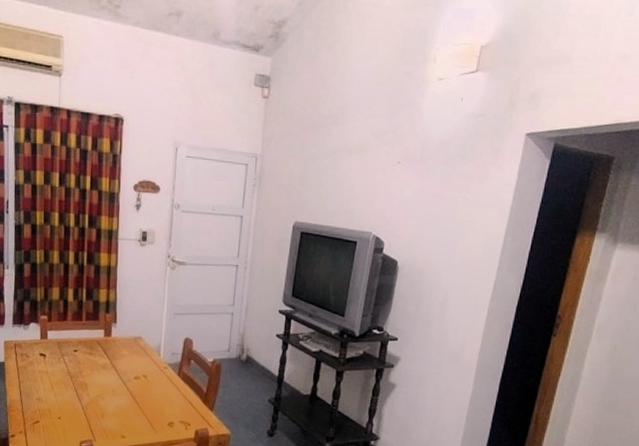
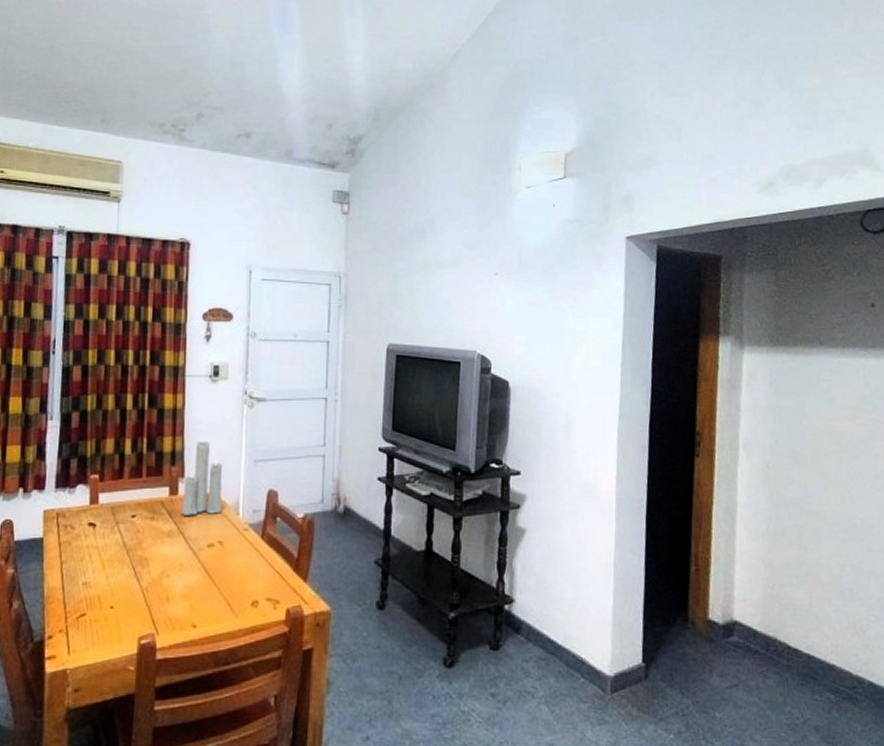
candle: none [114,288,148,354] -> present [181,433,223,515]

